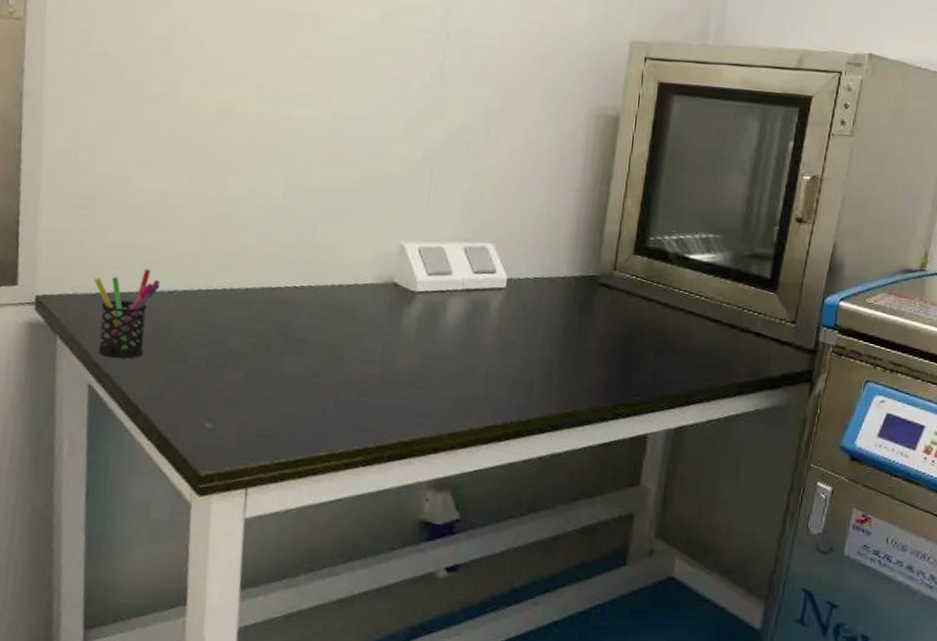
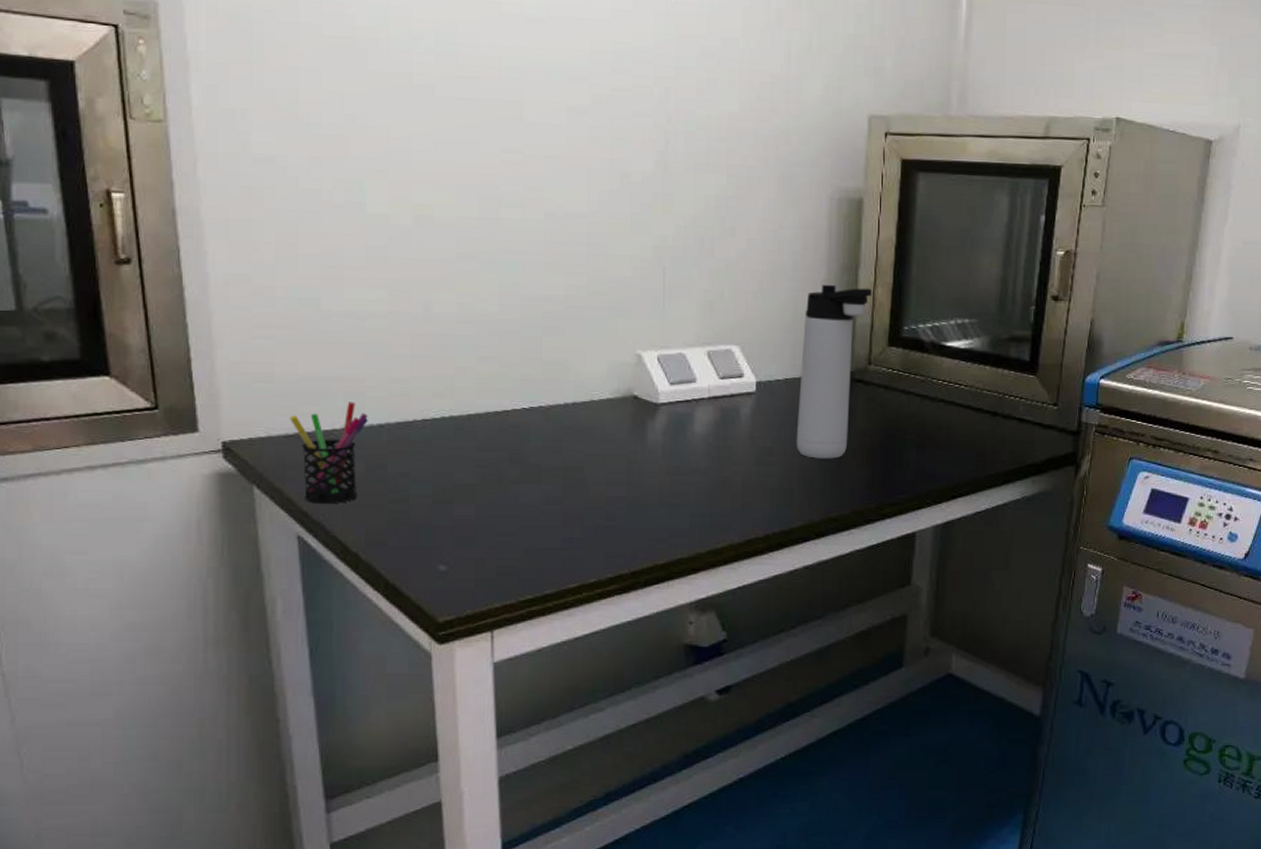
thermos bottle: none [539,192,623,357] -> present [796,284,873,459]

